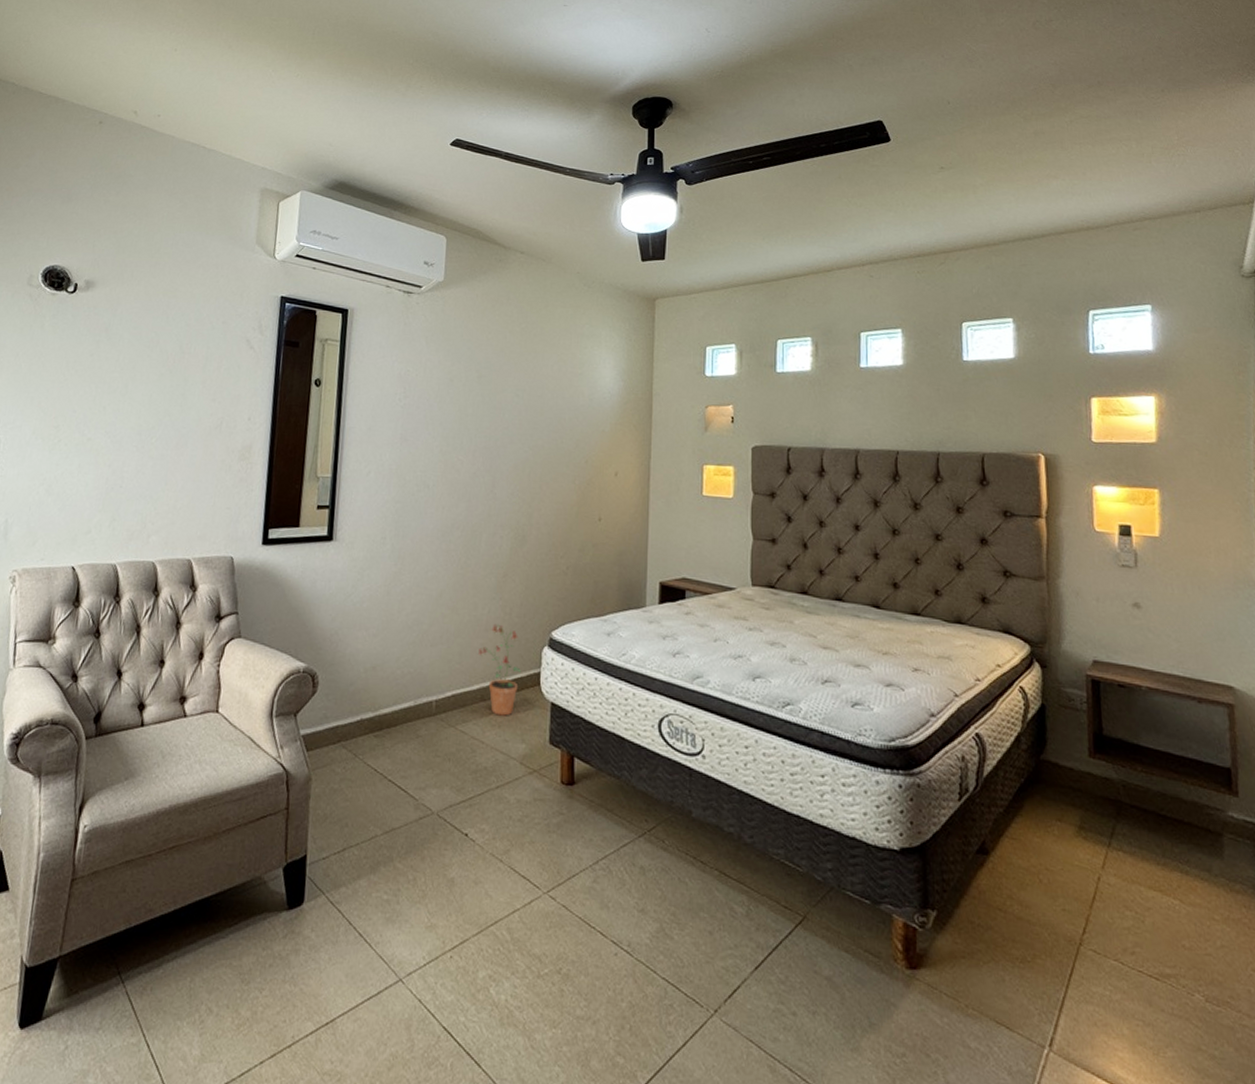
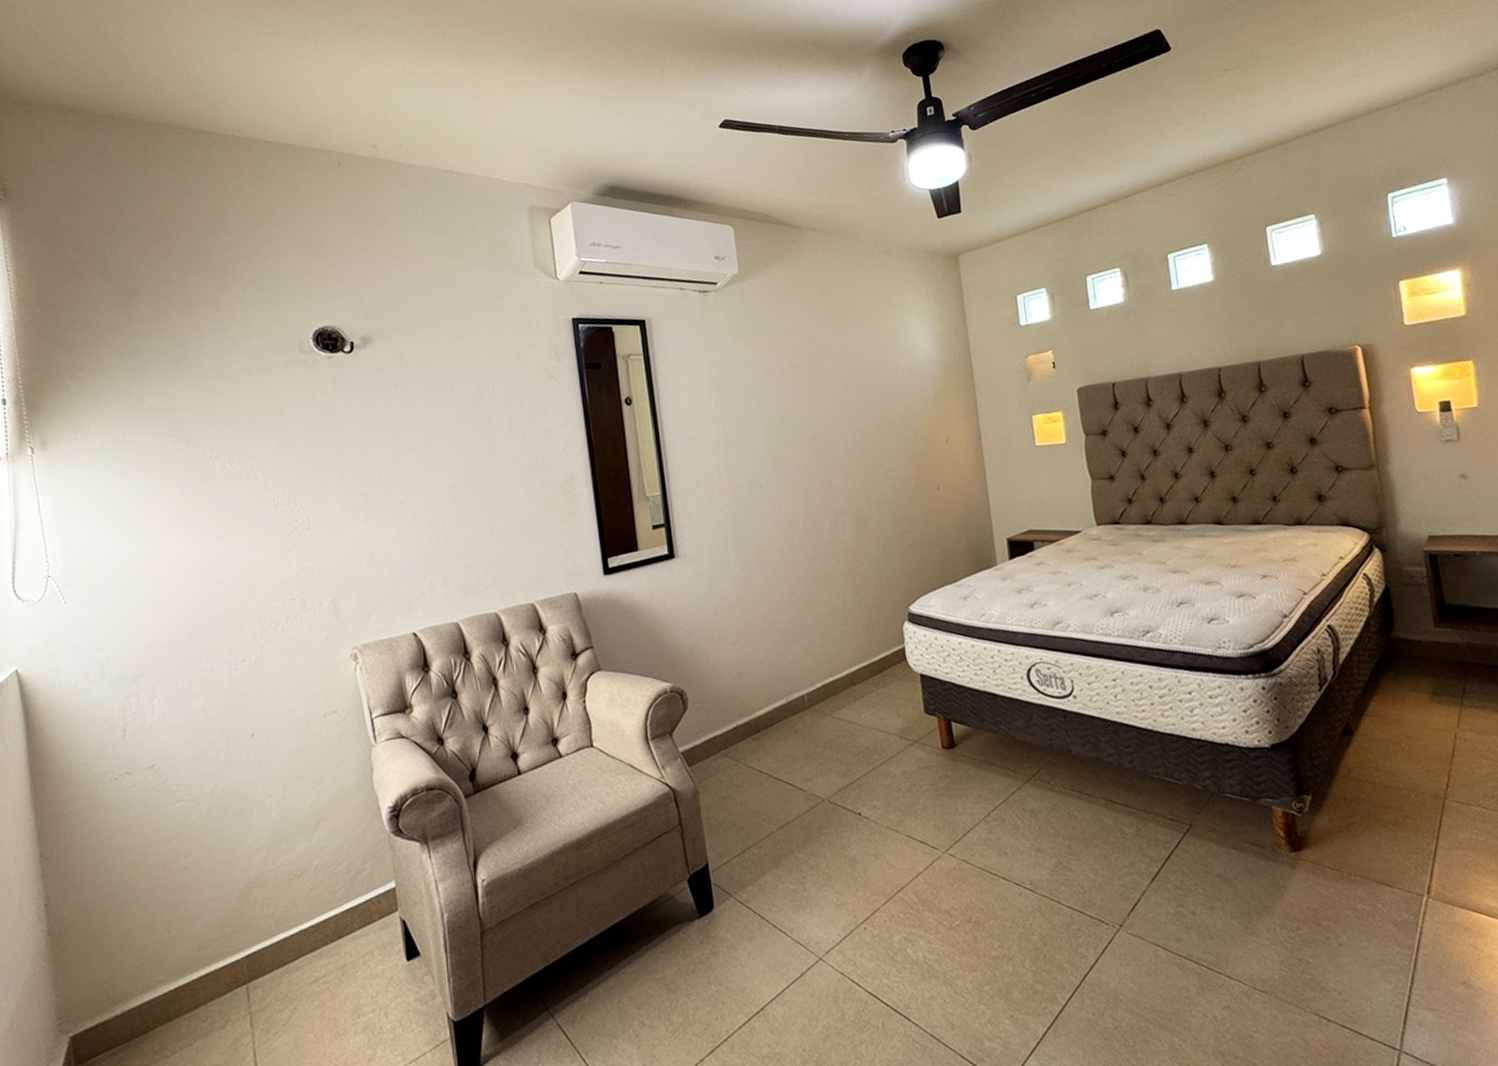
potted plant: present [479,623,521,716] -> none [841,609,886,697]

